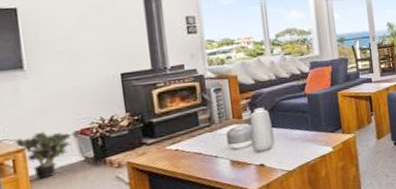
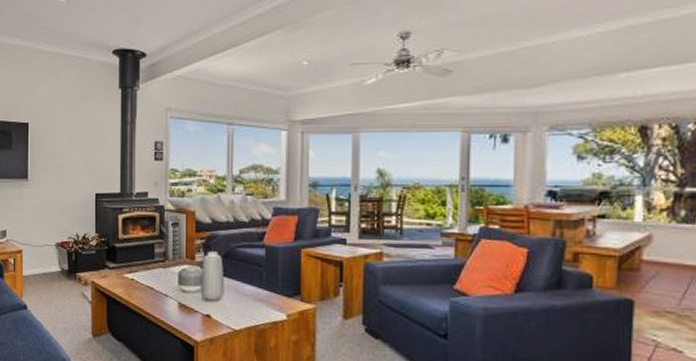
potted plant: present [12,131,72,180] -> none [15,238,54,281]

